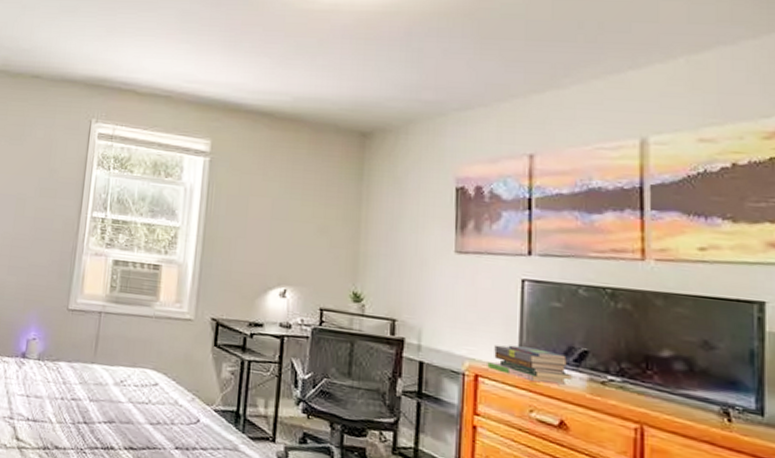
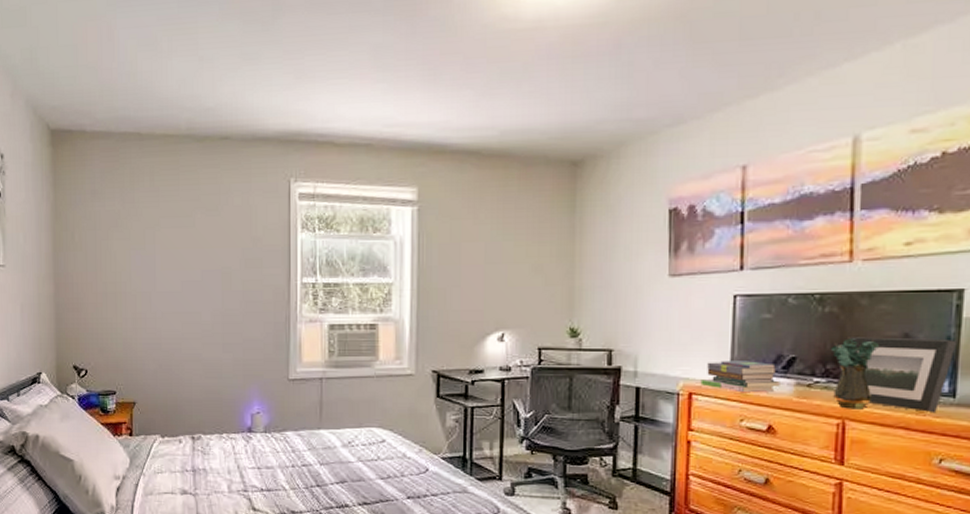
vase: none [625,335,676,418] -> present [830,335,879,411]
picture frame: none [630,337,761,431] -> present [833,337,956,414]

